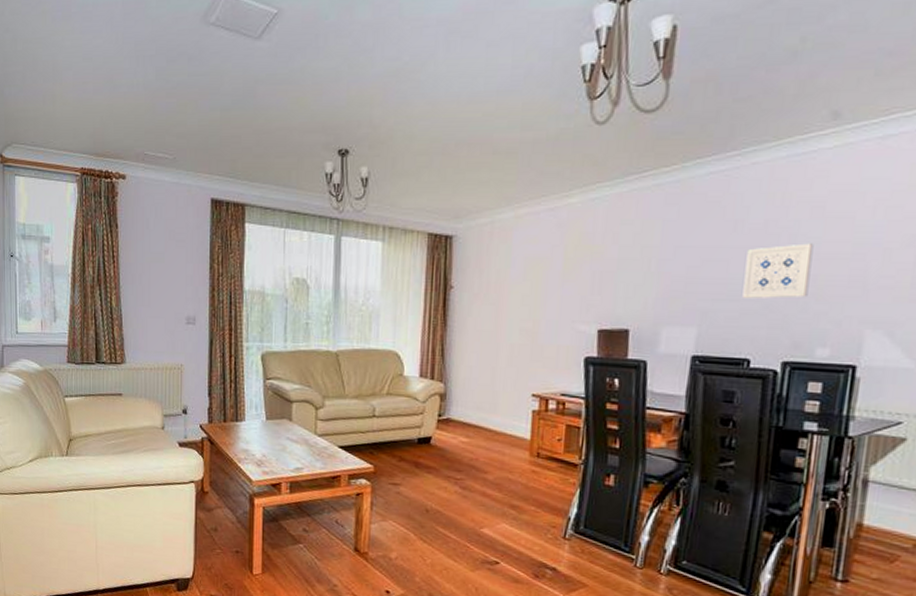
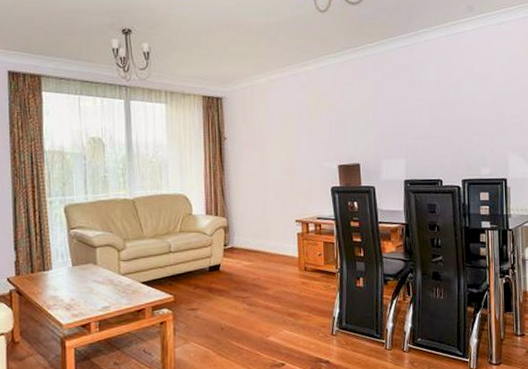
wall art: present [742,243,814,299] -> none [430,95,471,135]

